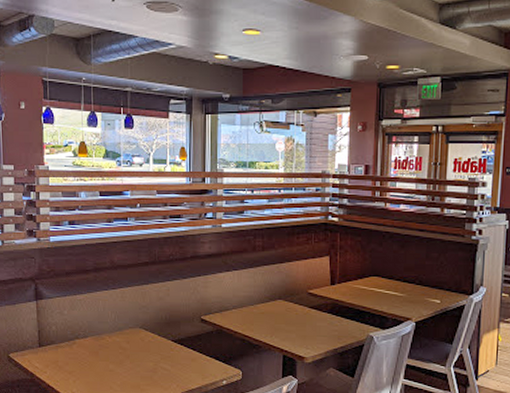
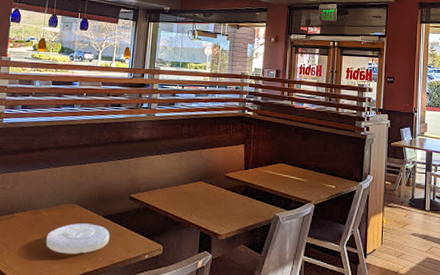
plate: none [113,349,182,381] -> present [46,223,110,254]

